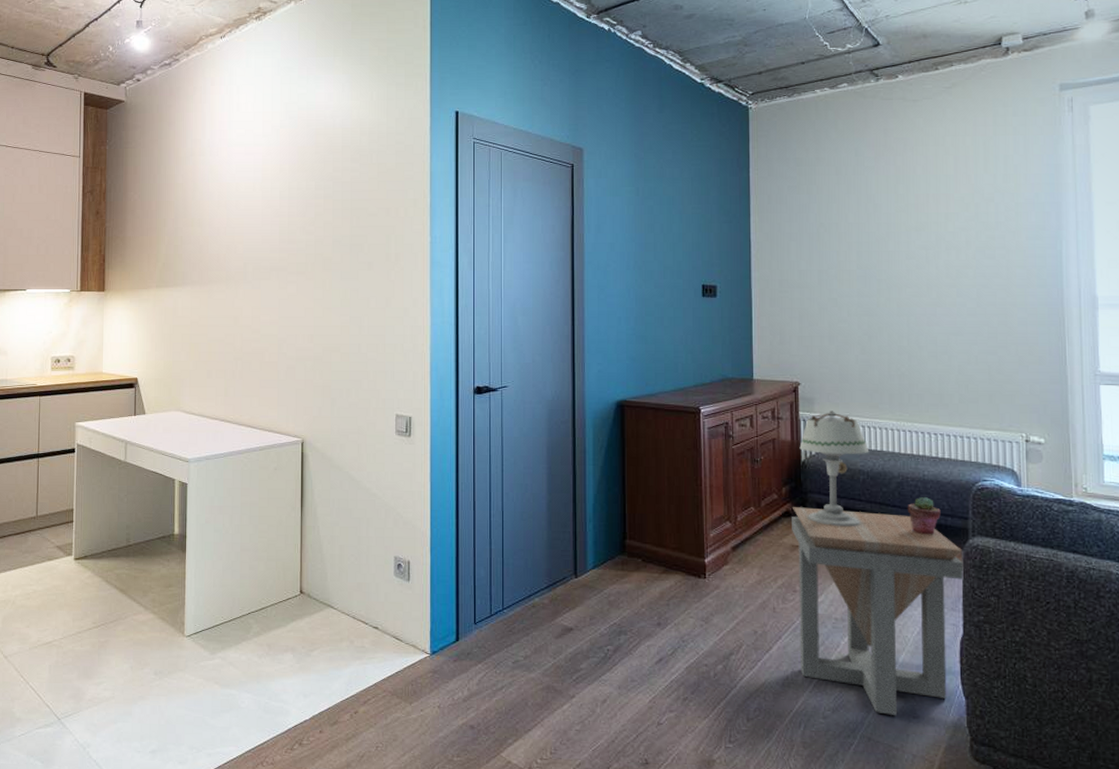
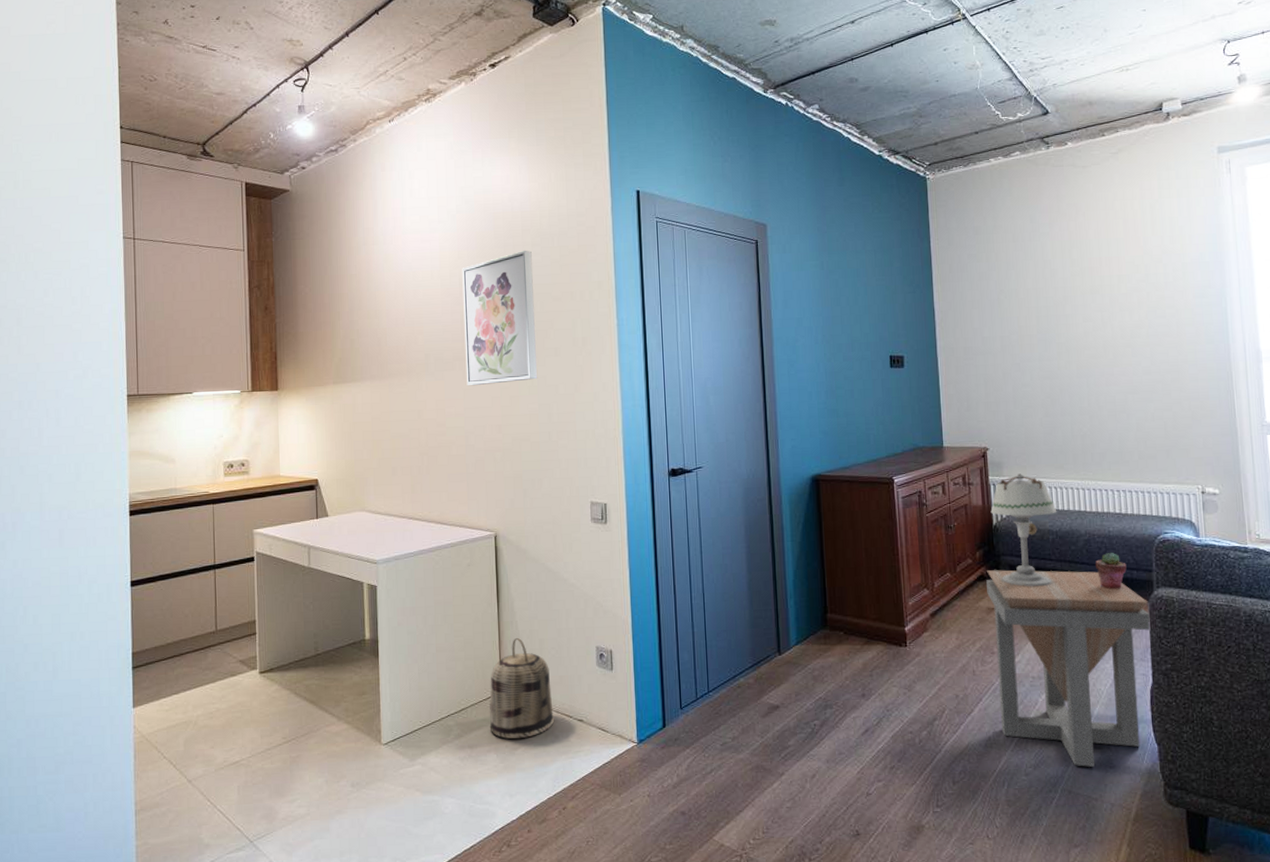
wall art: none [282,166,350,296] -> present [462,250,537,386]
basket: none [288,542,351,641] -> present [489,637,555,739]

